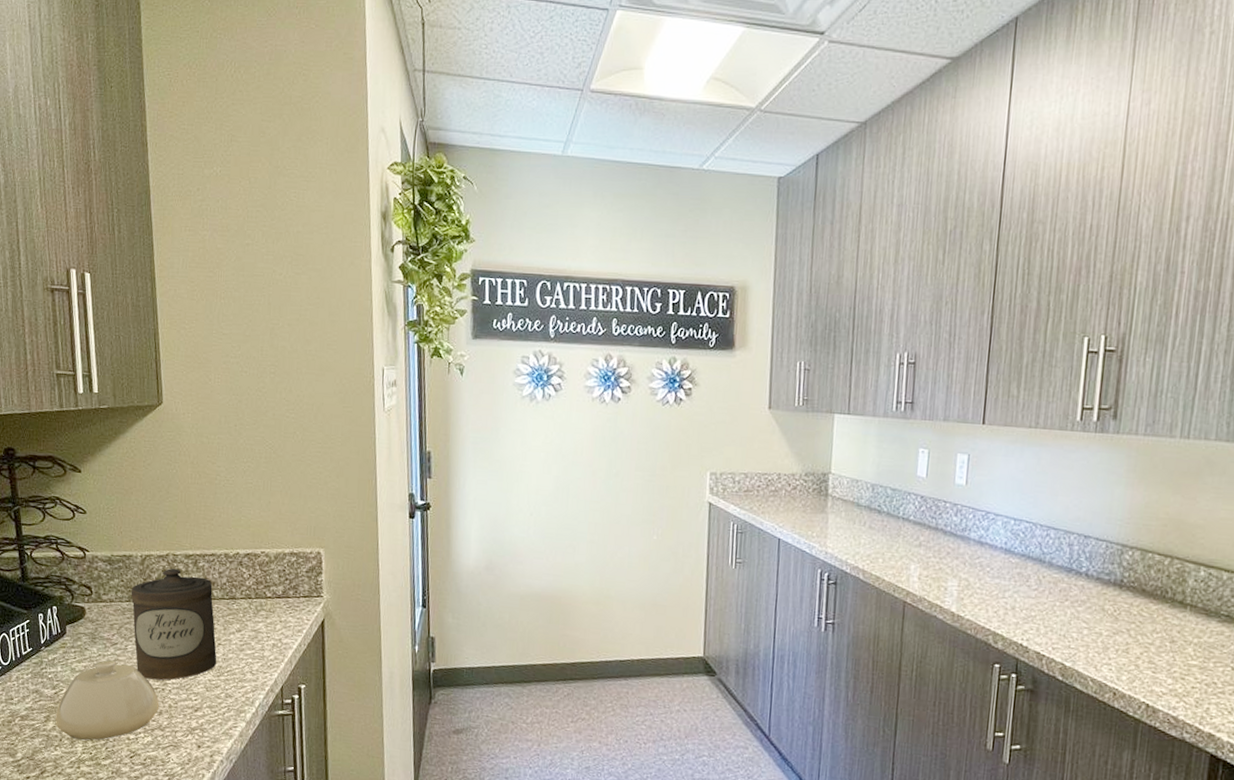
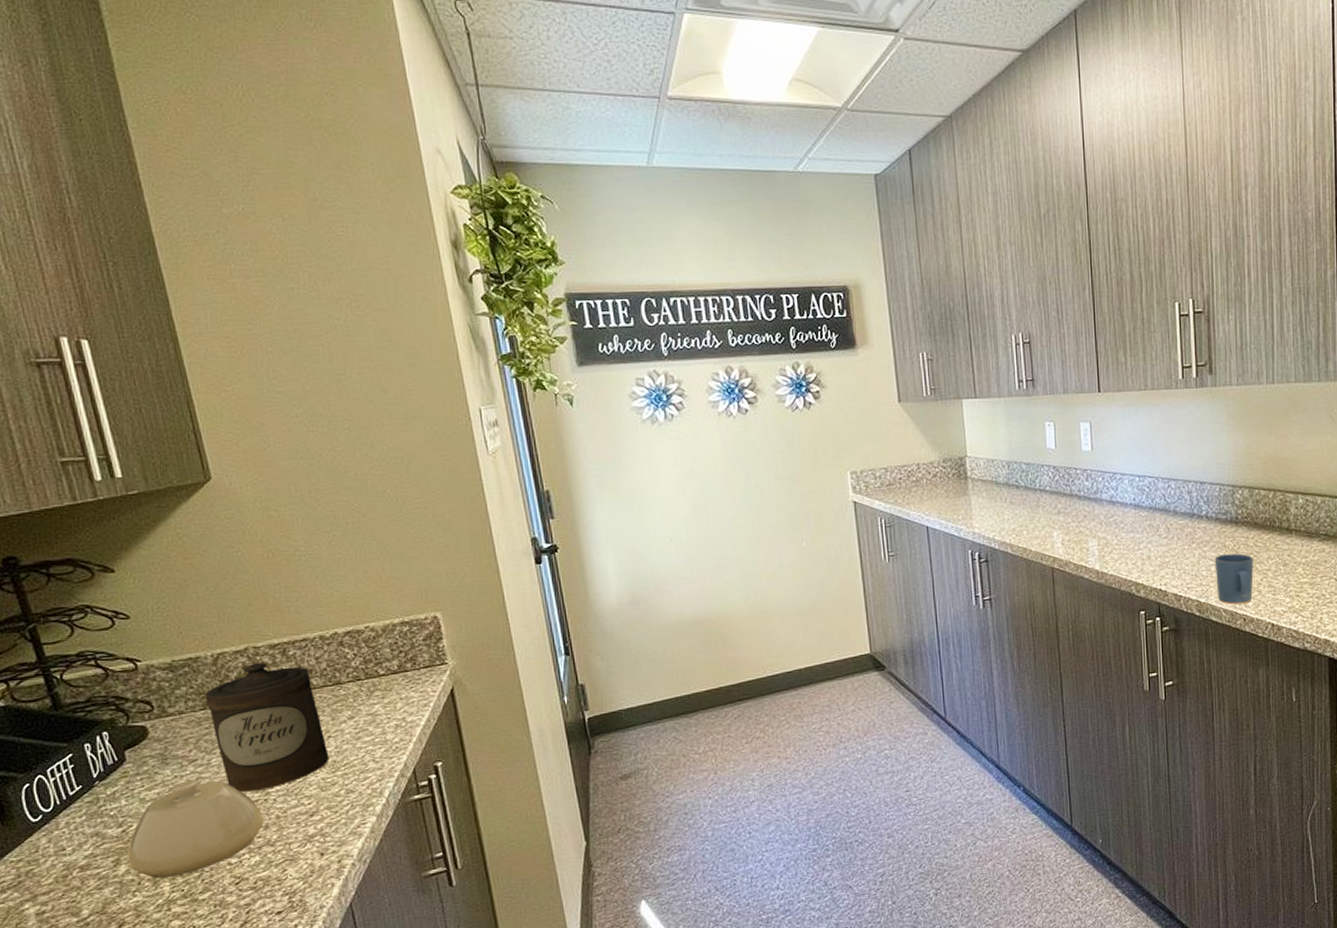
mug: none [1086,618,1136,677] -> present [1214,553,1254,605]

